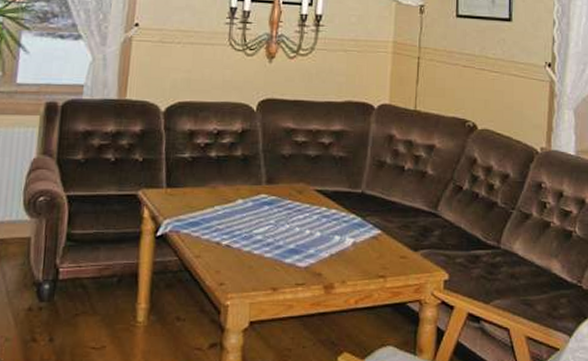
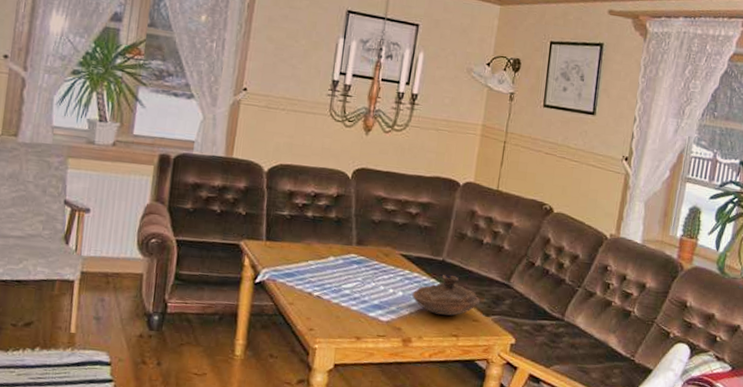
decorative bowl: none [331,209,406,254] -> present [412,275,480,316]

